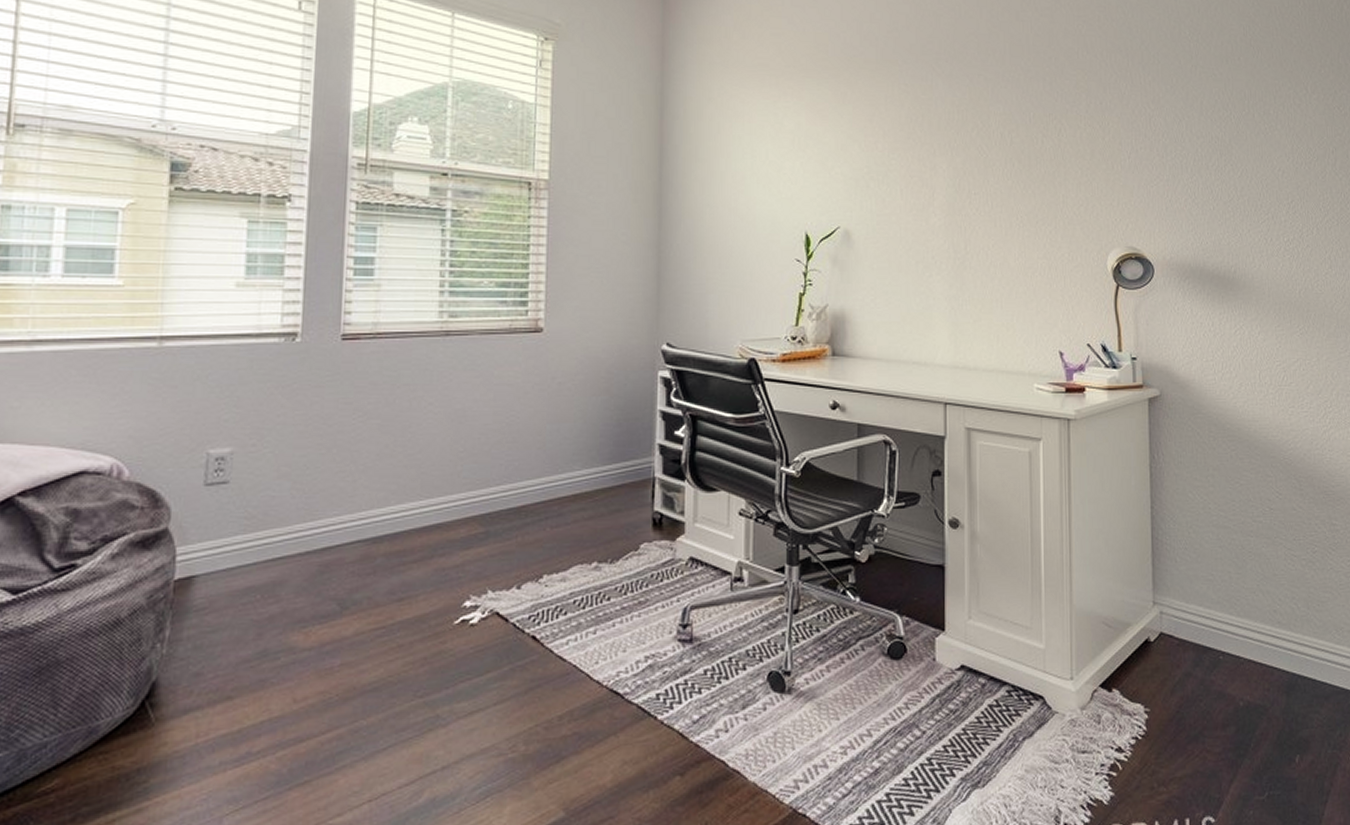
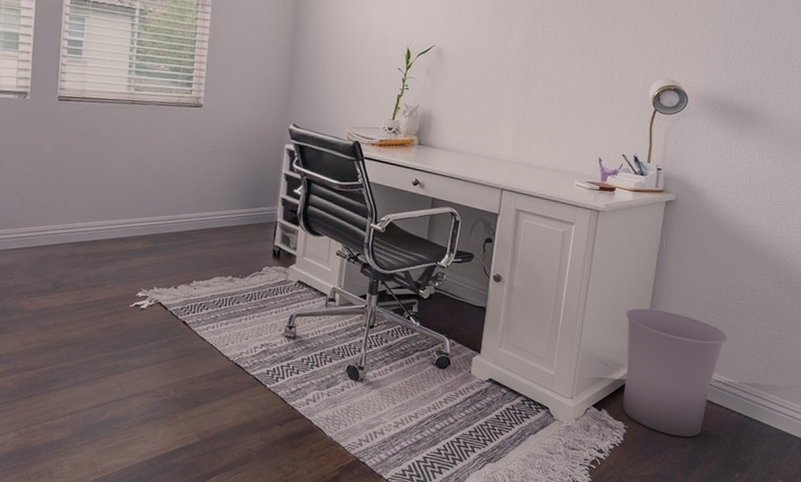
waste bin: none [1123,542,1252,715] -> present [622,308,727,437]

